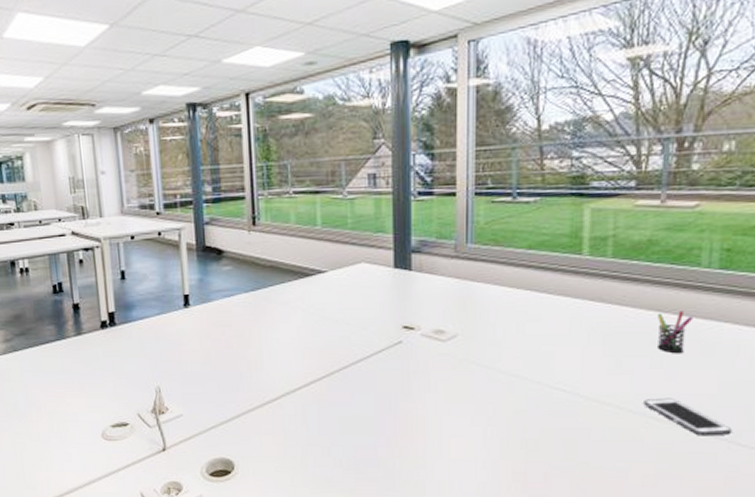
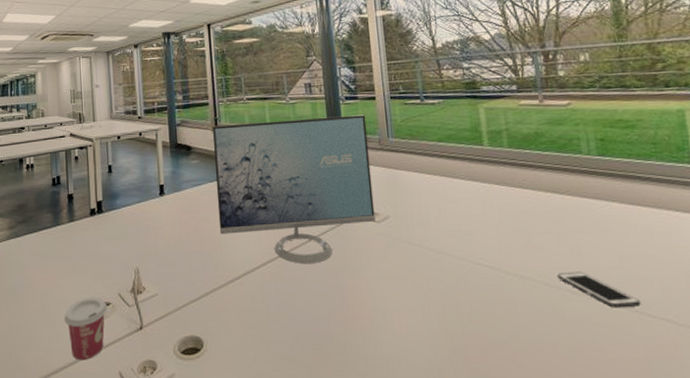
cup: none [76,417,126,481] -> present [64,297,108,361]
monitor: none [248,214,441,385] -> present [212,115,376,263]
pen holder: present [658,311,694,354] -> none [555,192,586,231]

